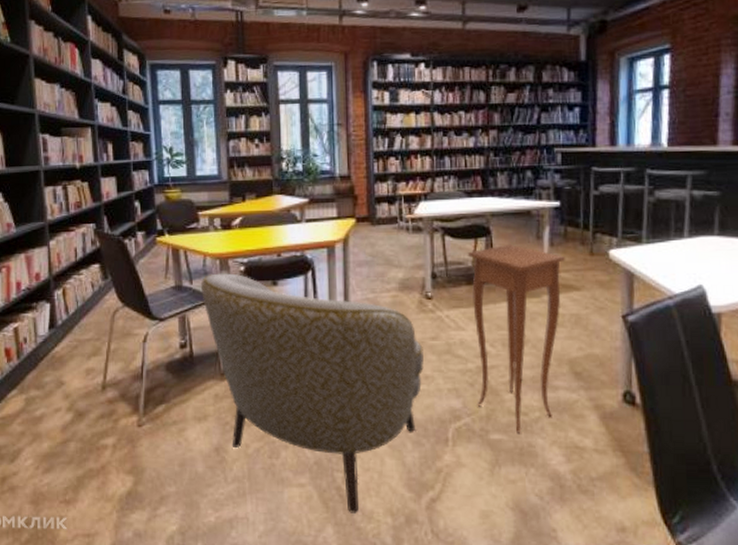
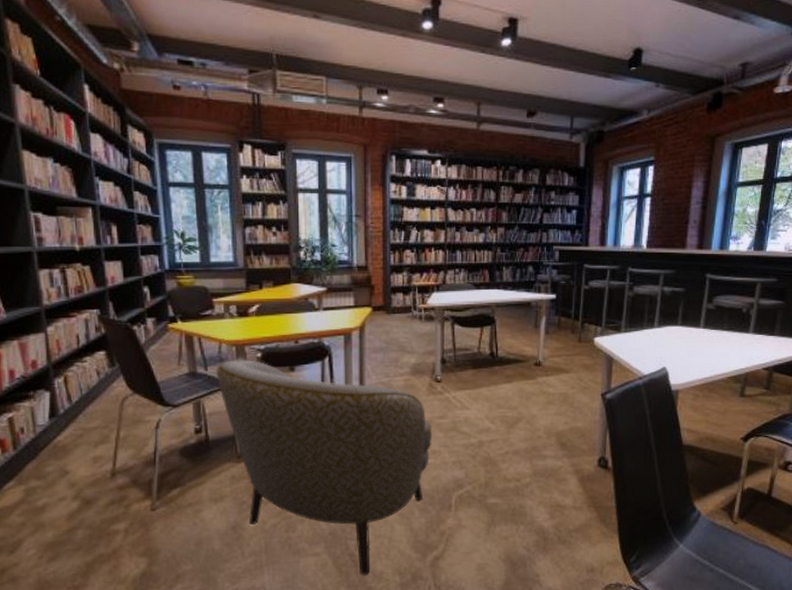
side table: present [467,243,566,433] -> none [474,332,559,497]

